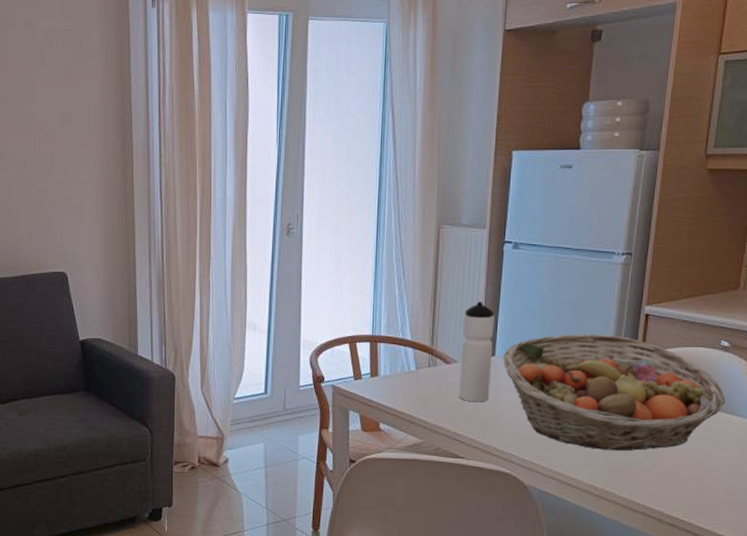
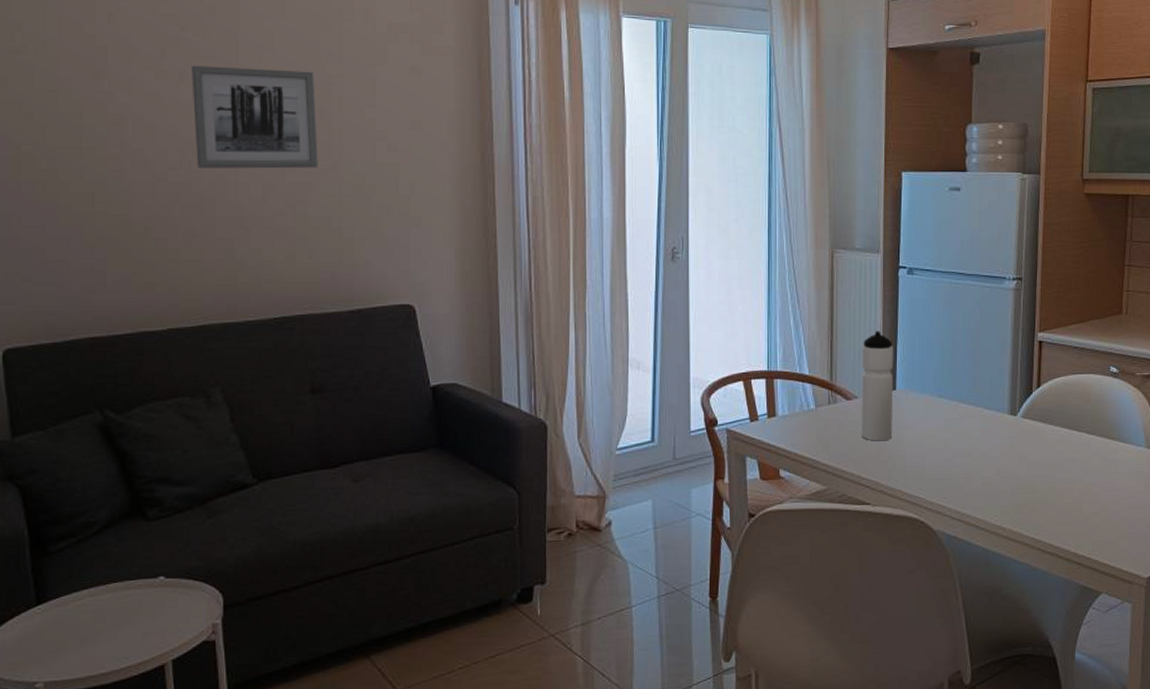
fruit basket: present [503,333,726,451] -> none [904,363,1119,488]

